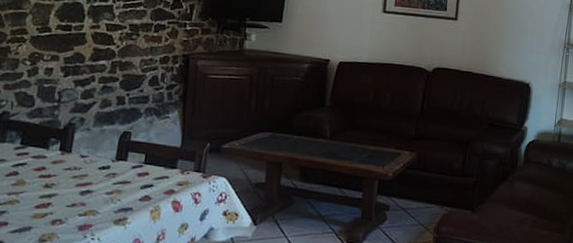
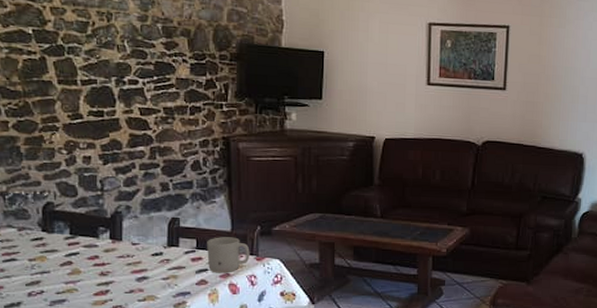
mug: none [154,152,197,190] -> present [207,237,250,273]

